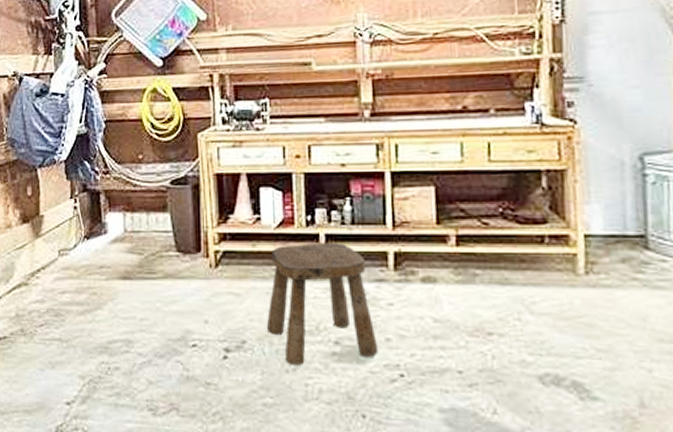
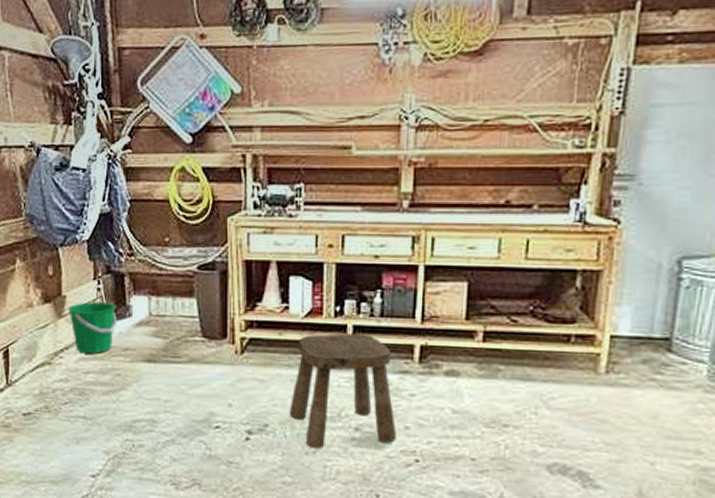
bucket: none [44,220,93,273] -> present [67,302,117,355]

